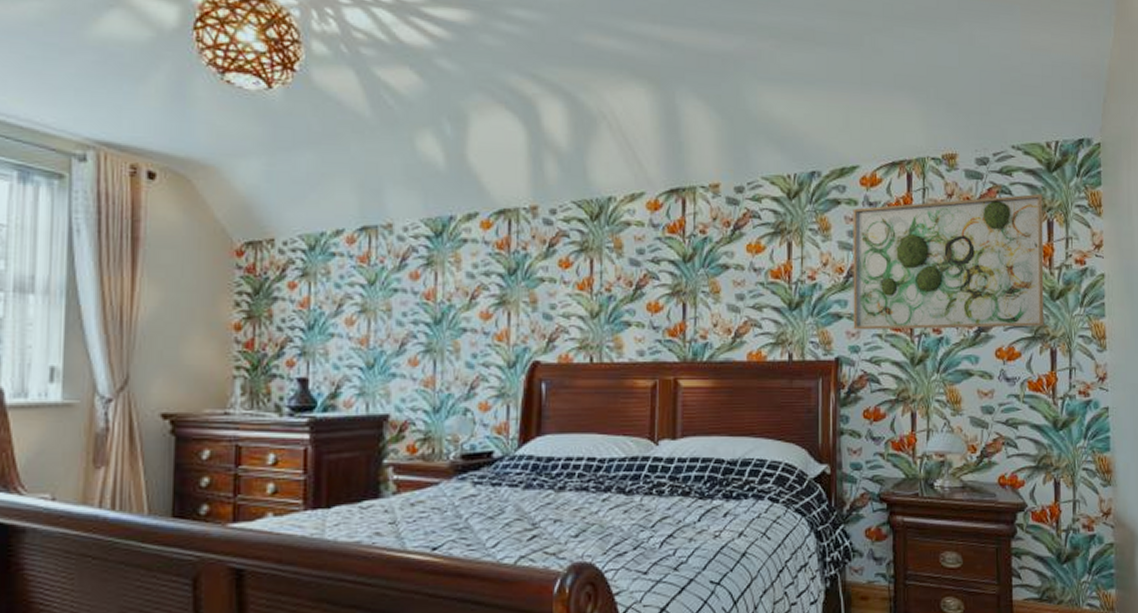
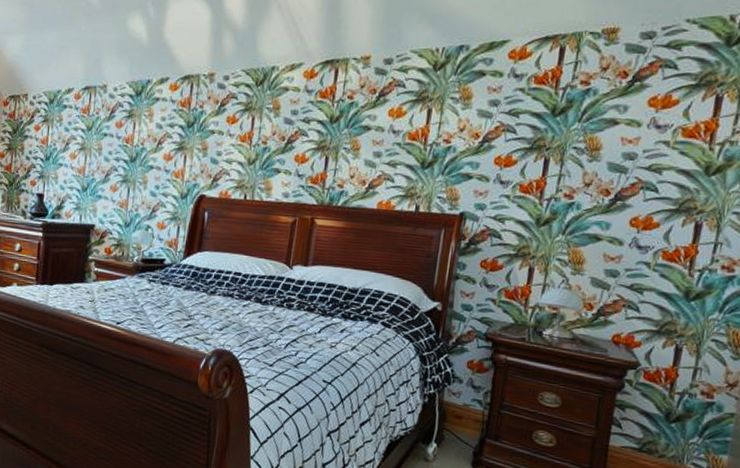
wall art: present [853,193,1044,330] -> none [481,68,716,200]

